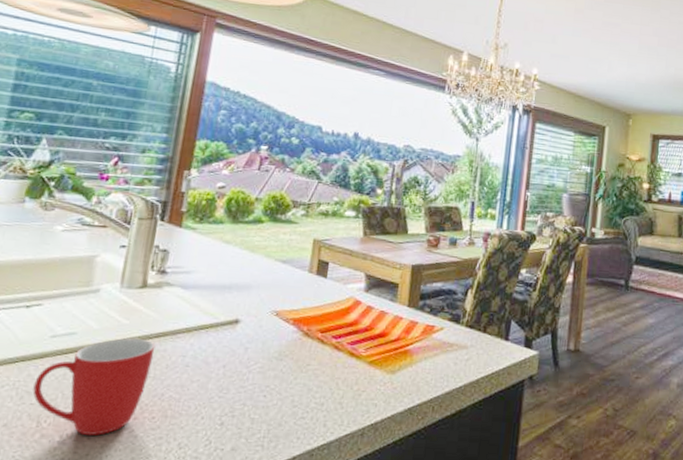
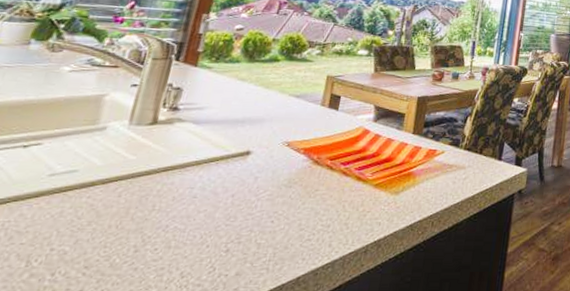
mug: present [32,338,156,436] -> none [24,173,163,271]

